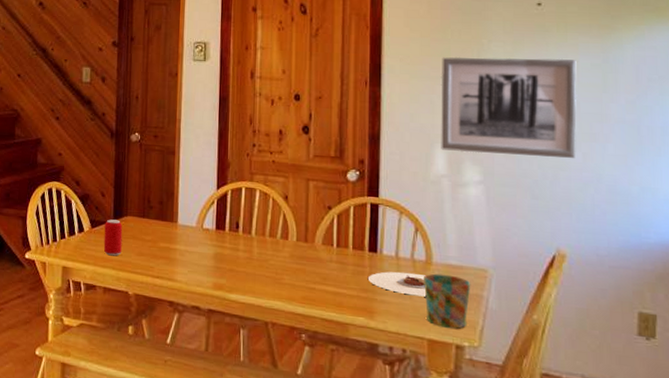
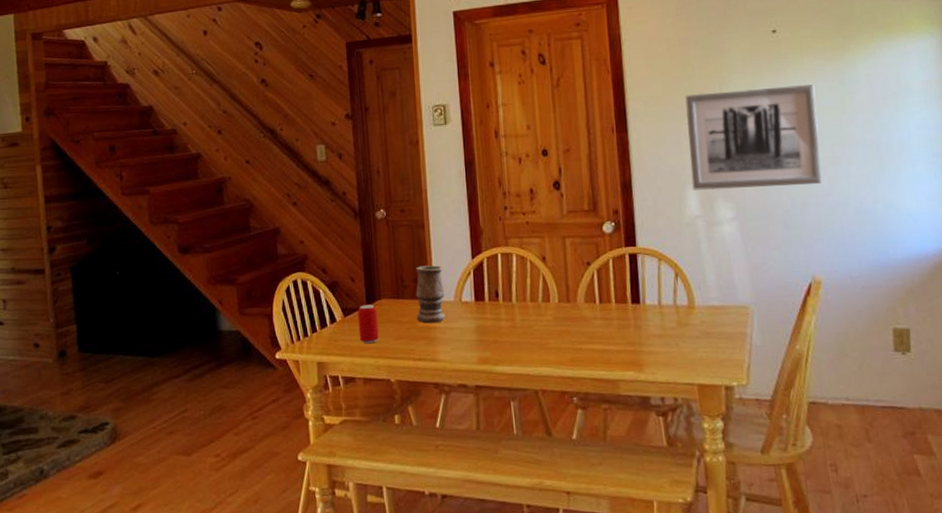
vase: none [158,190,189,245] -> present [416,265,446,324]
plate: present [369,271,427,297] -> none [634,319,692,343]
mug: present [424,273,471,329] -> none [688,316,735,370]

